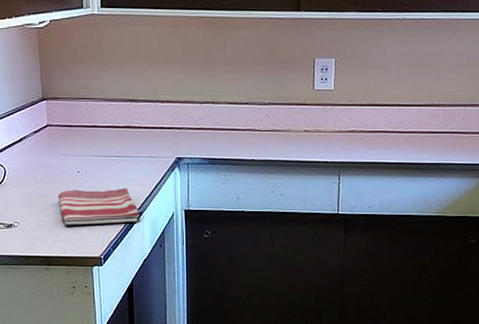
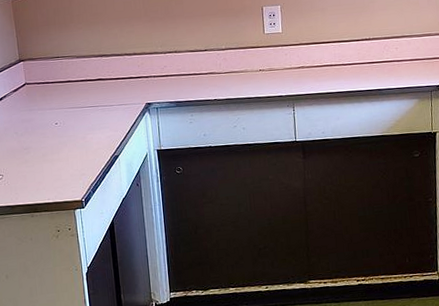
dish towel: present [57,188,139,225] -> none [38,134,116,173]

